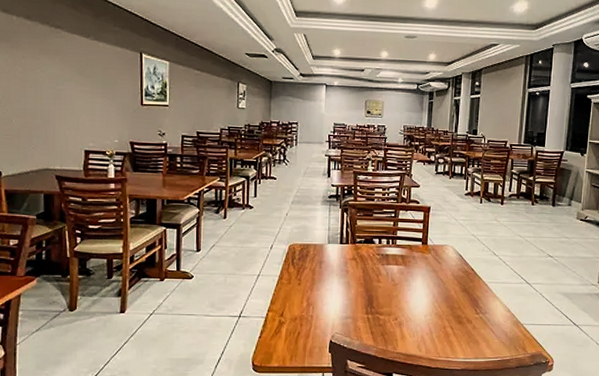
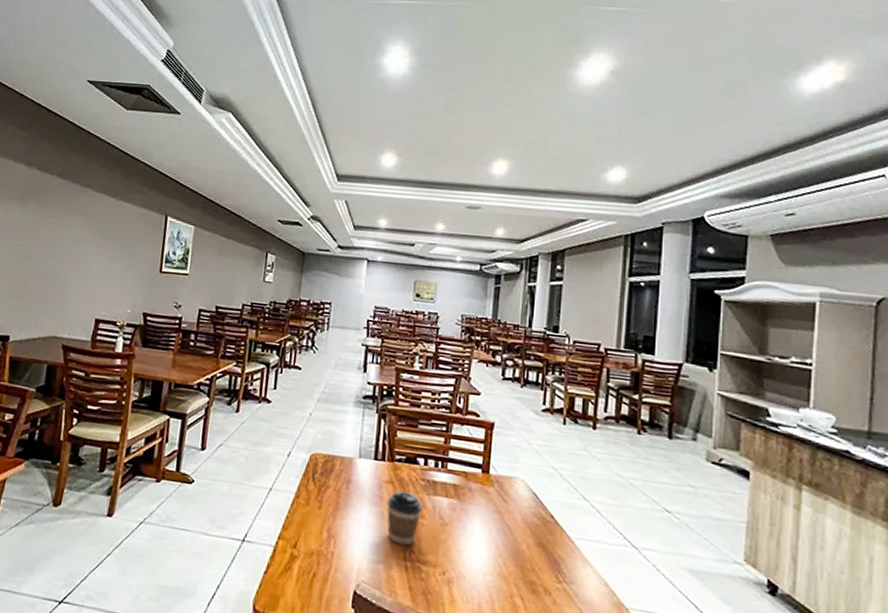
coffee cup: none [352,265,378,304] -> present [387,491,422,546]

